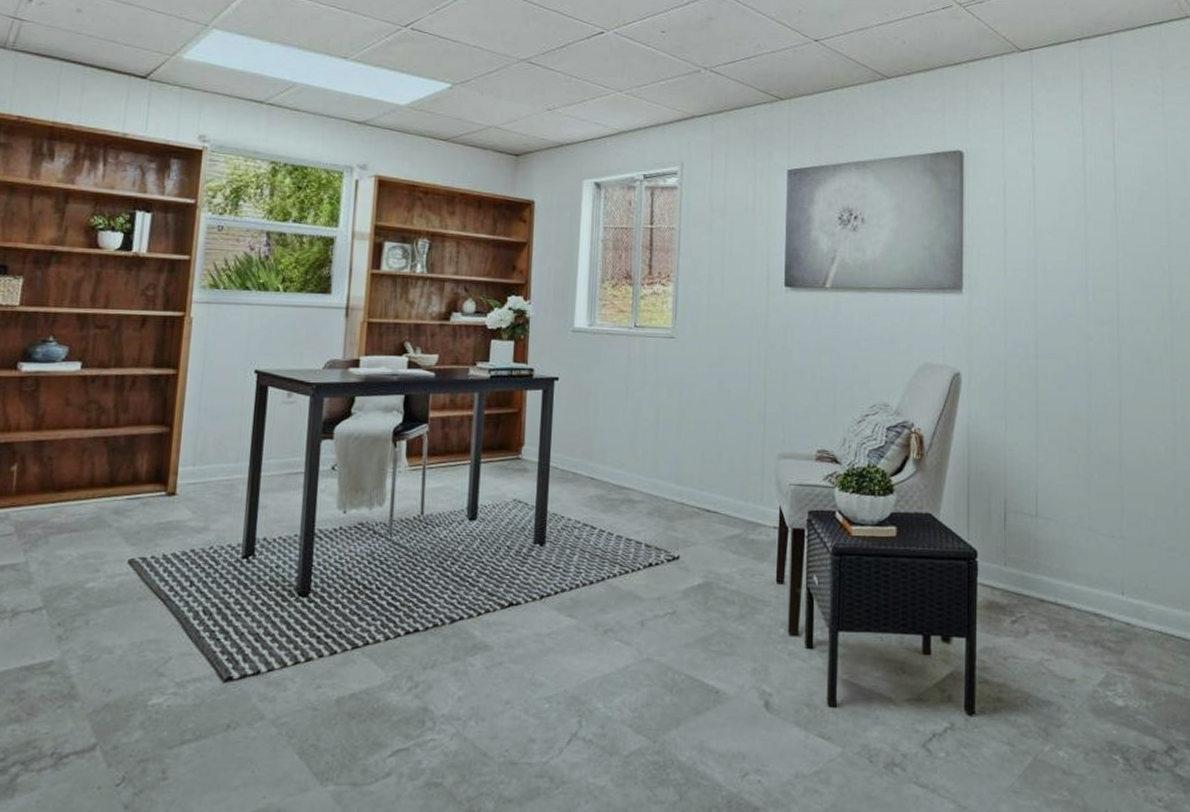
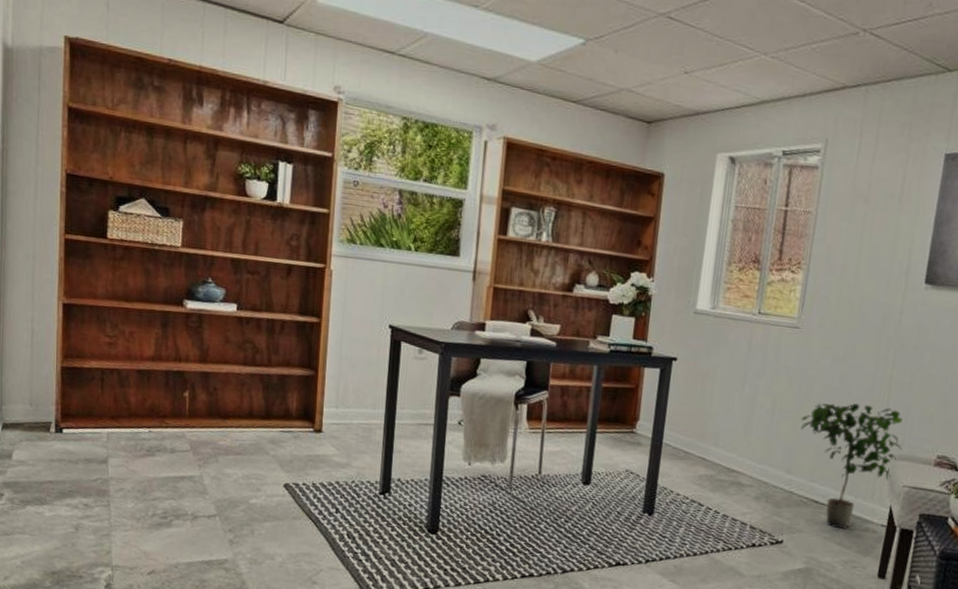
potted plant: none [685,406,784,536] -> present [801,403,903,529]

